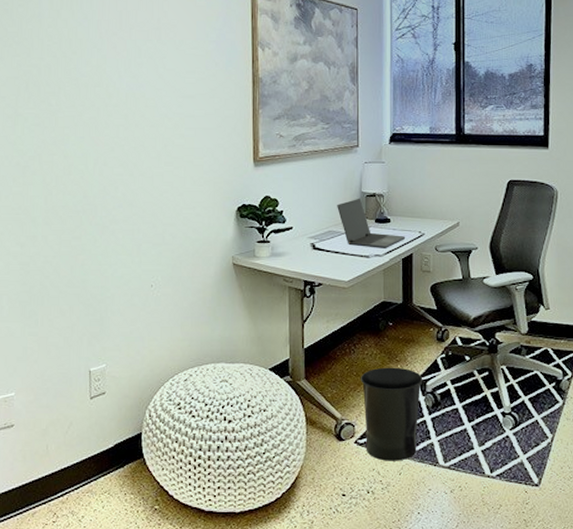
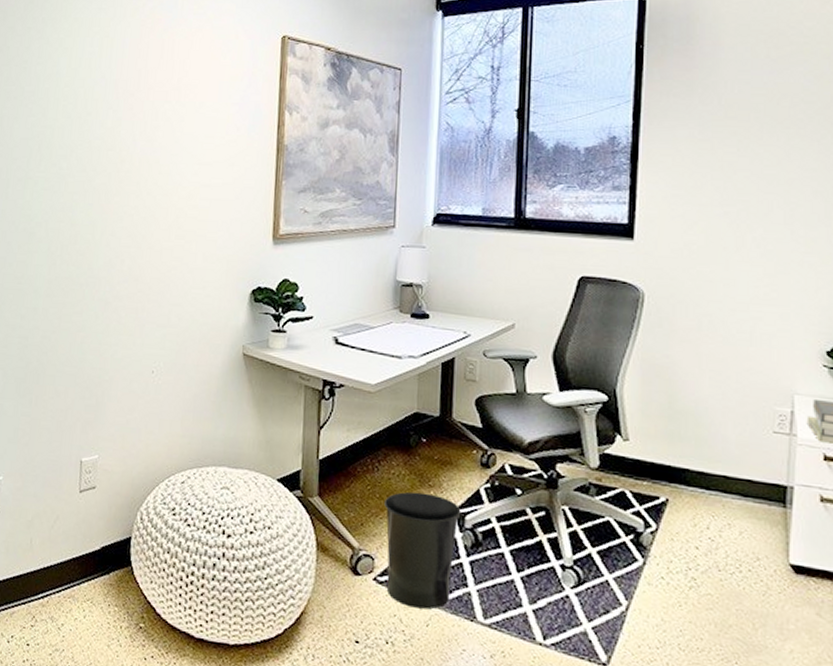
laptop: present [337,198,405,248] -> none [366,287,446,349]

